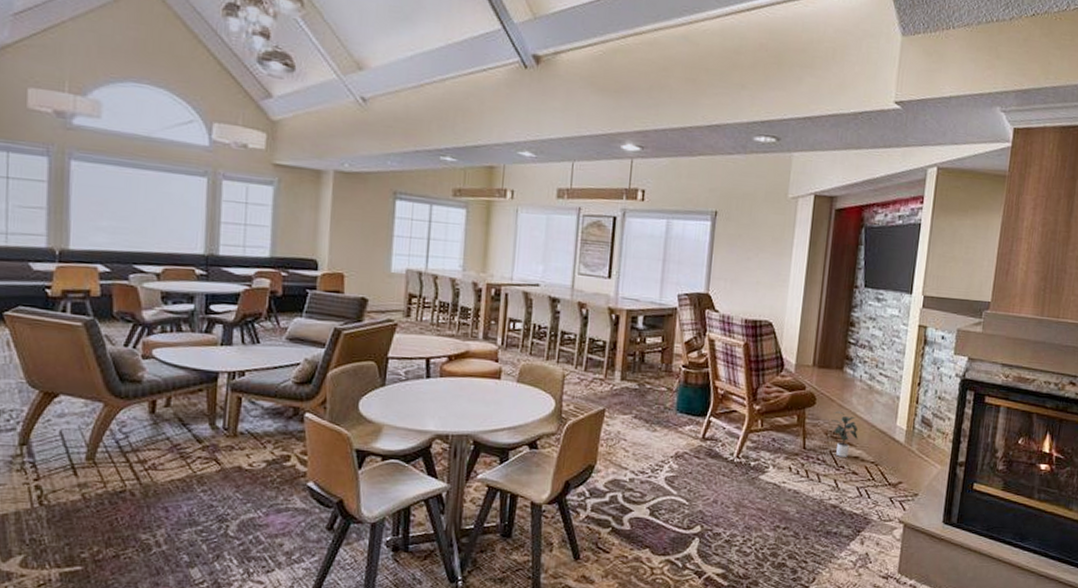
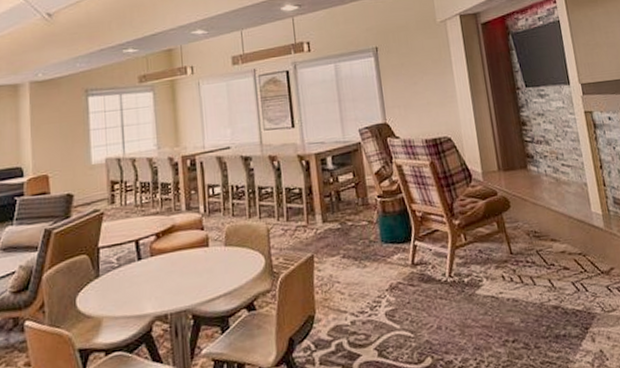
potted plant: present [832,411,858,457] -> none [530,209,559,255]

